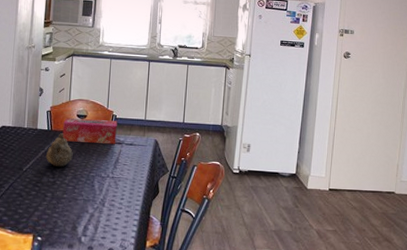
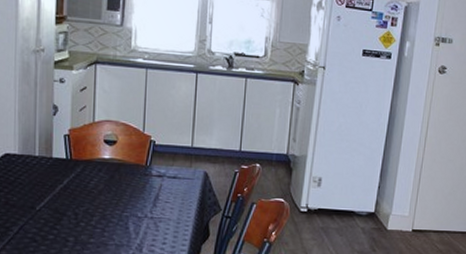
teapot: present [45,133,73,168] -> none [64,163,100,206]
tissue box: present [62,117,117,145] -> none [85,143,157,178]

